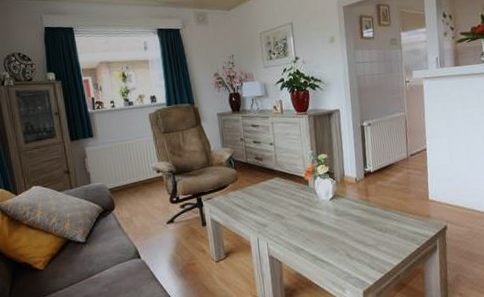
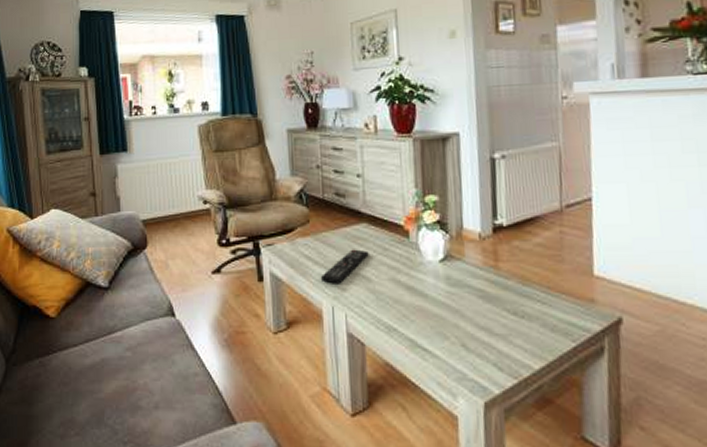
remote control: none [248,196,281,223] -> present [321,249,369,284]

